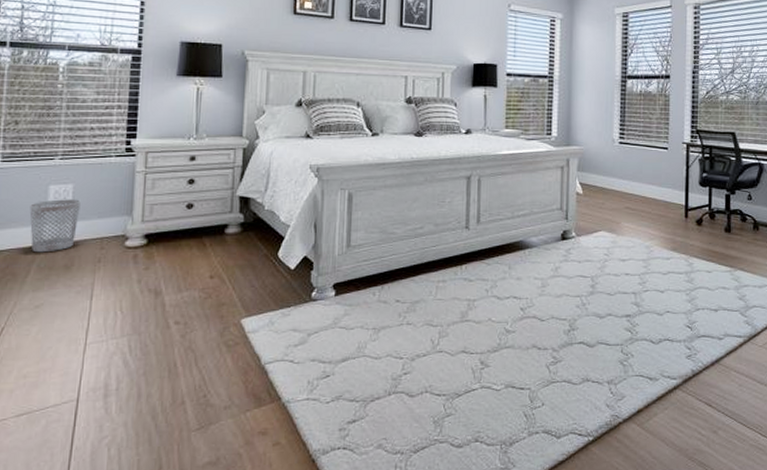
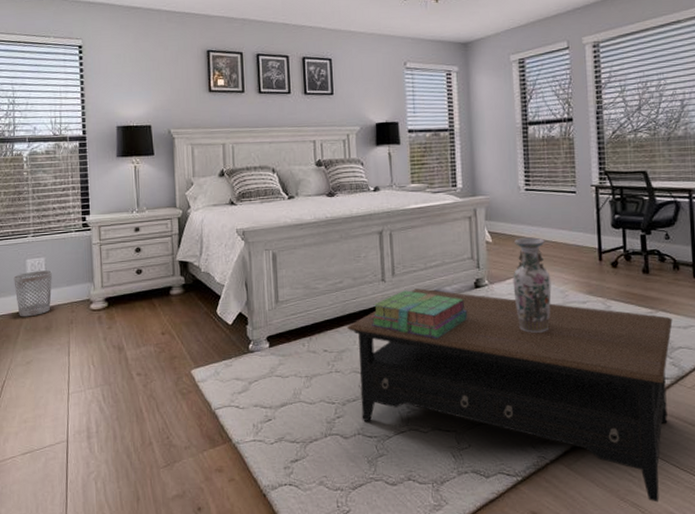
coffee table: none [424,238,749,461] -> present [347,288,673,503]
stack of books: none [451,239,553,291] -> present [371,290,468,339]
vase: none [600,191,638,288] -> present [513,237,552,333]

